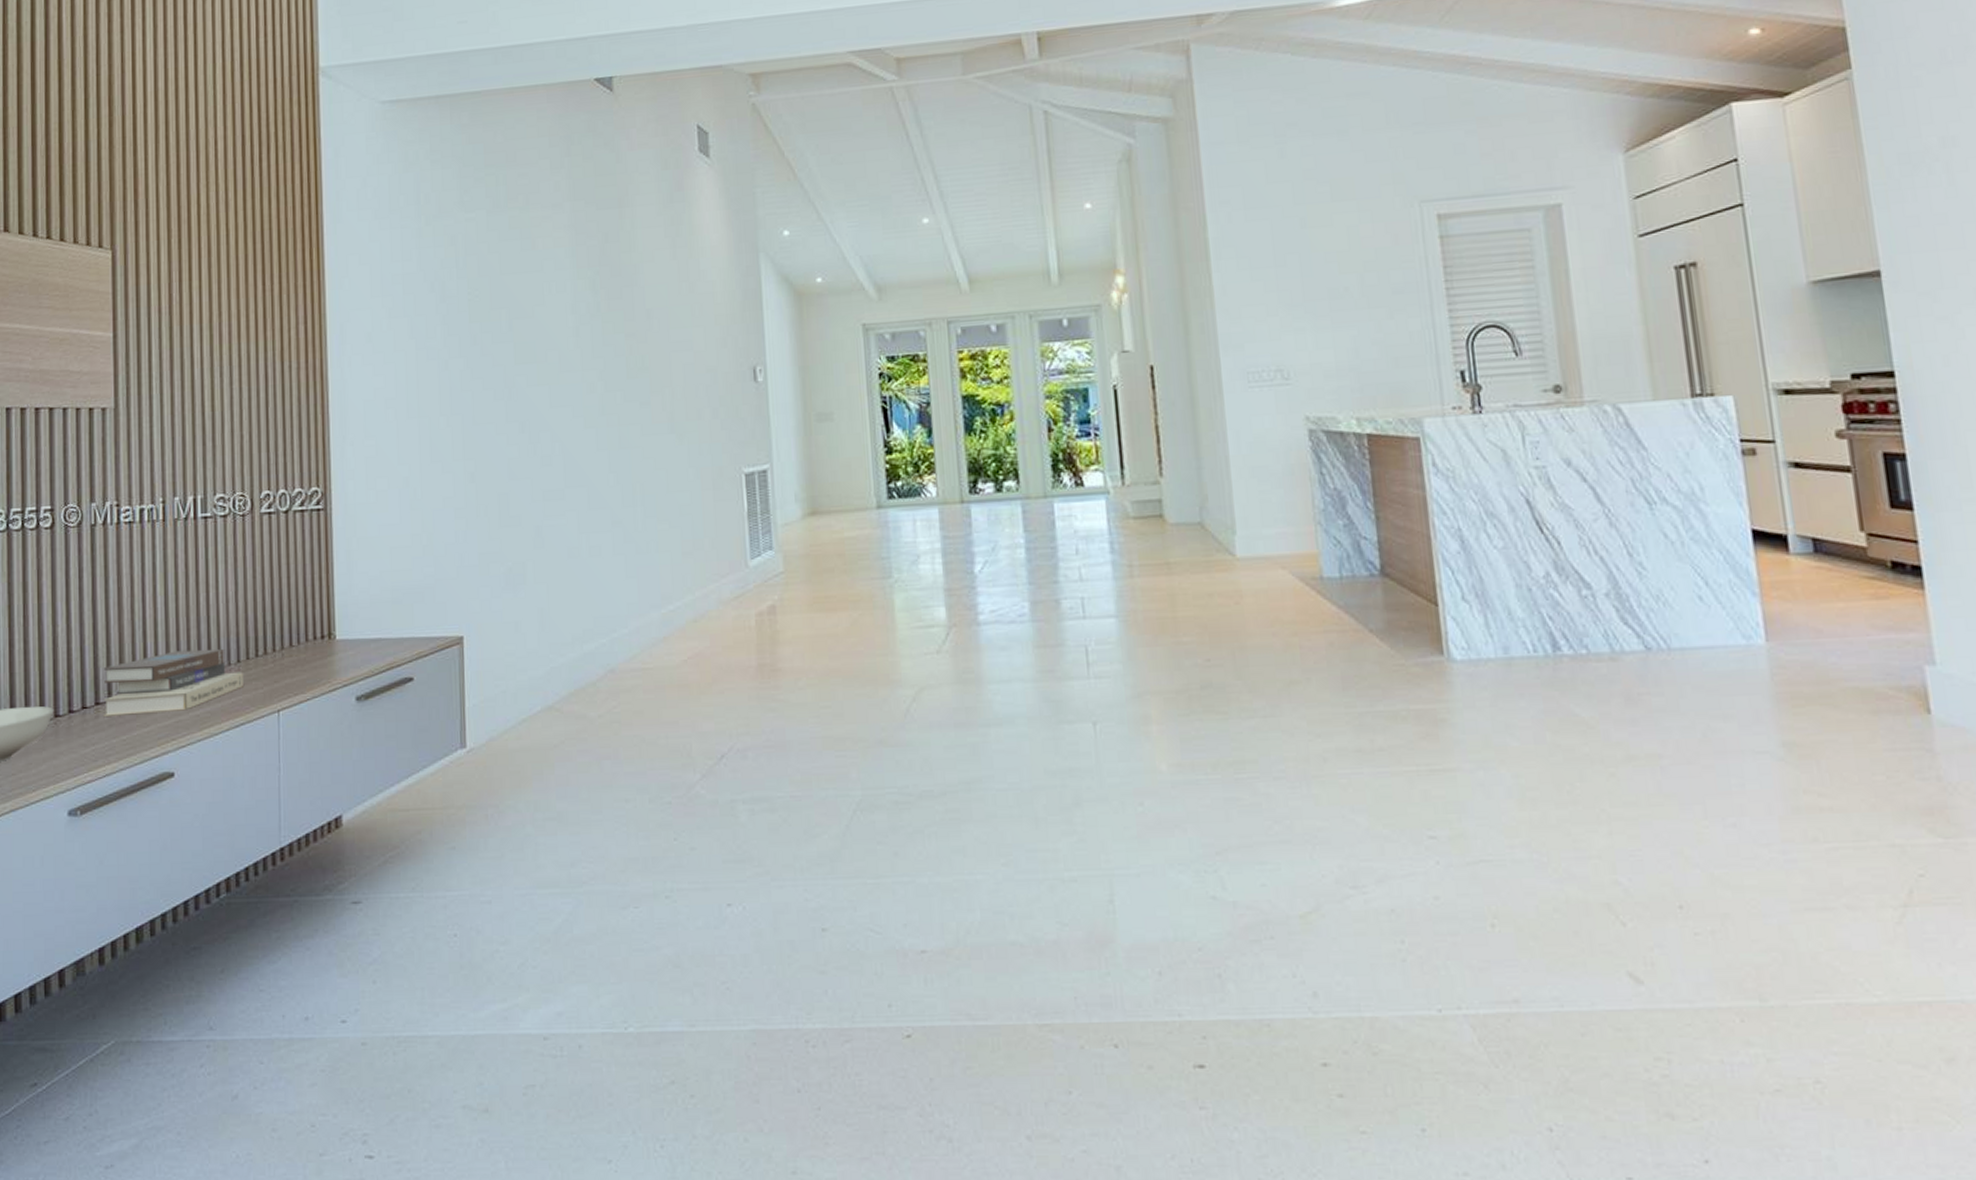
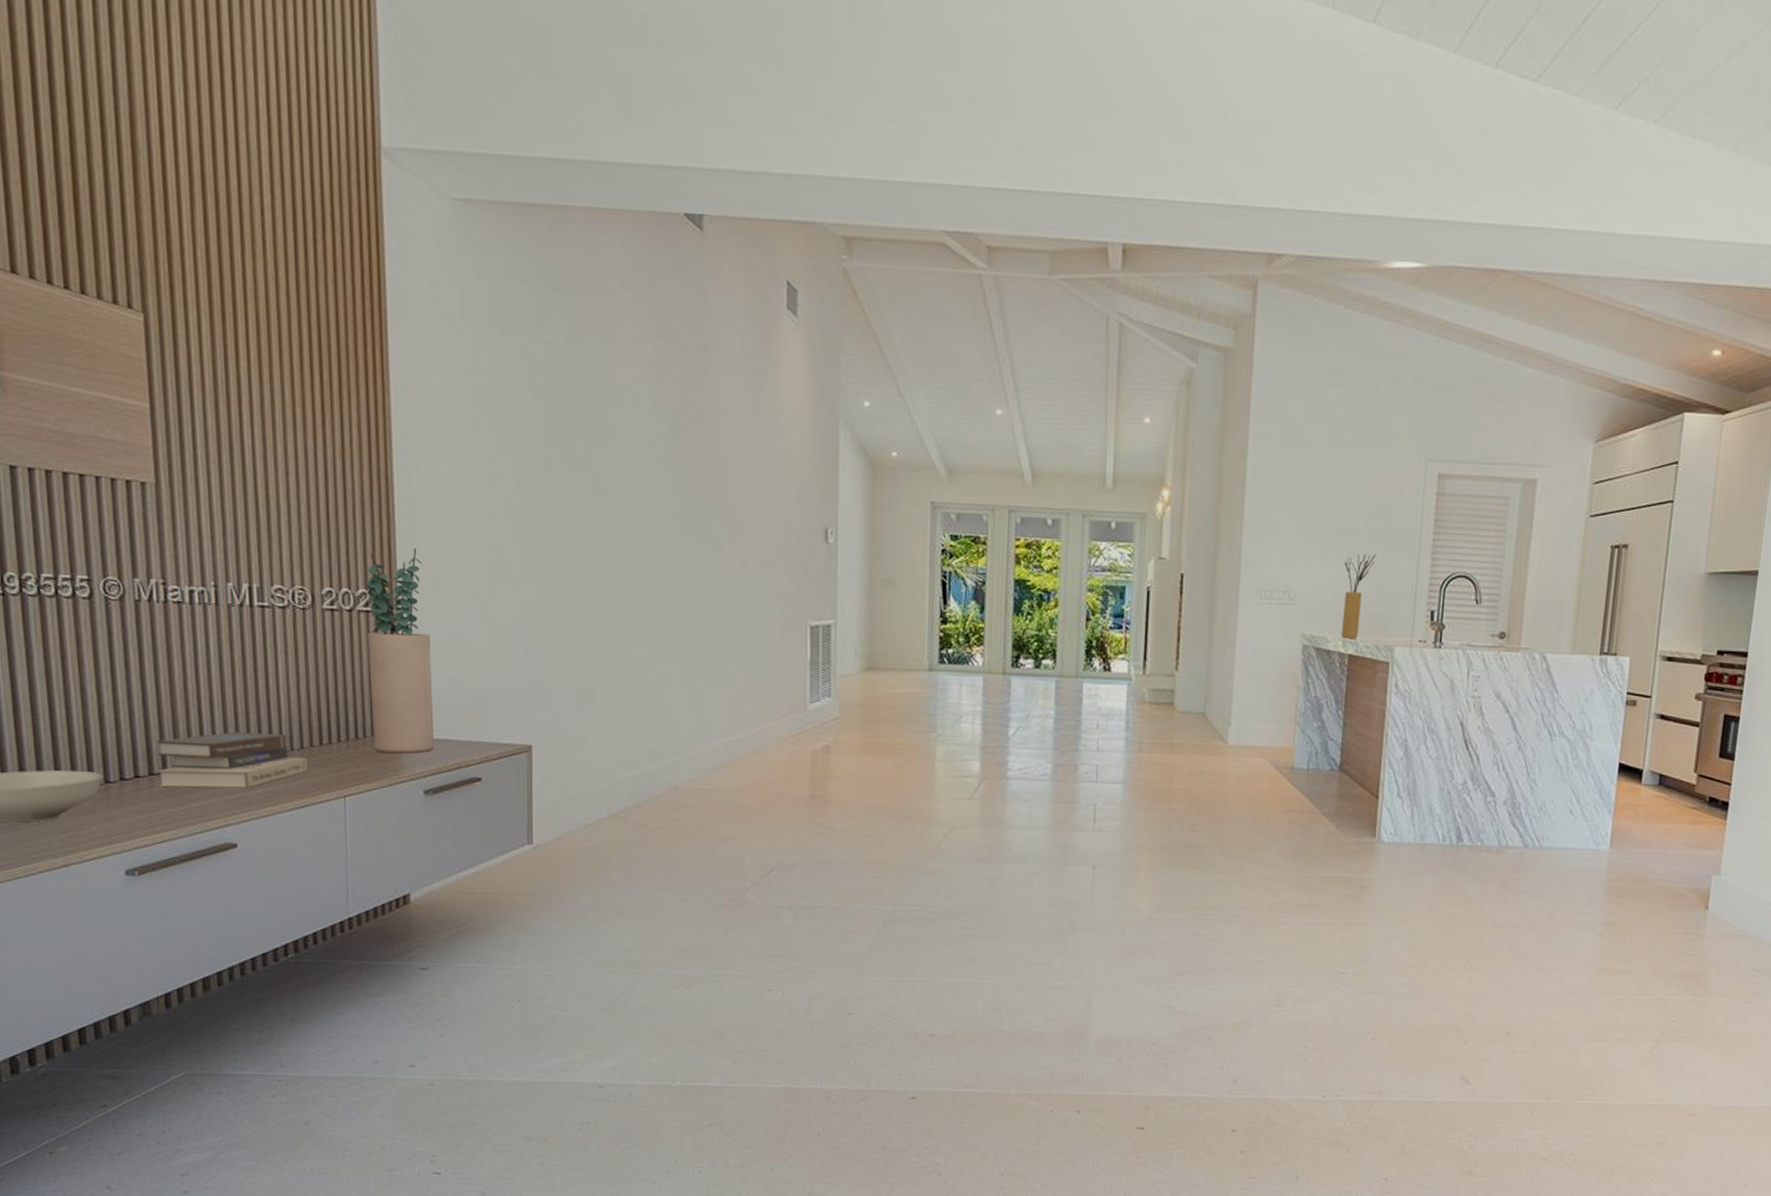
vase: none [302,439,367,660] -> present [367,547,435,755]
vase: none [1342,313,1380,417] -> present [1342,553,1377,640]

